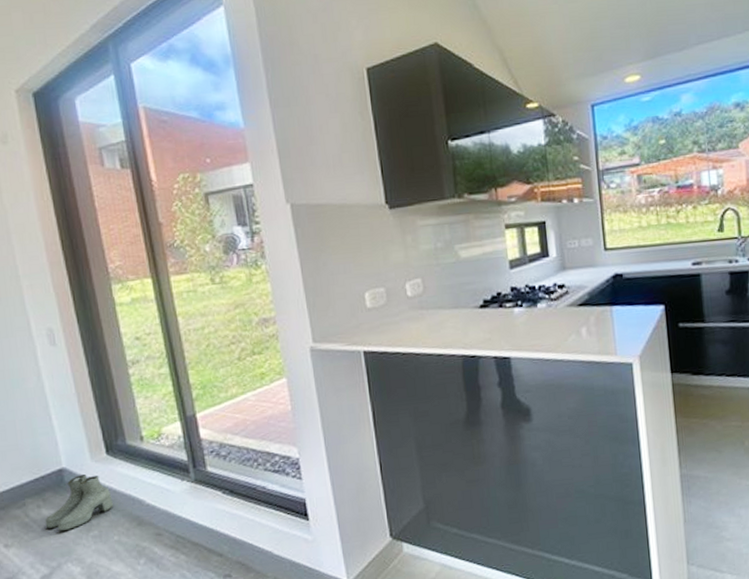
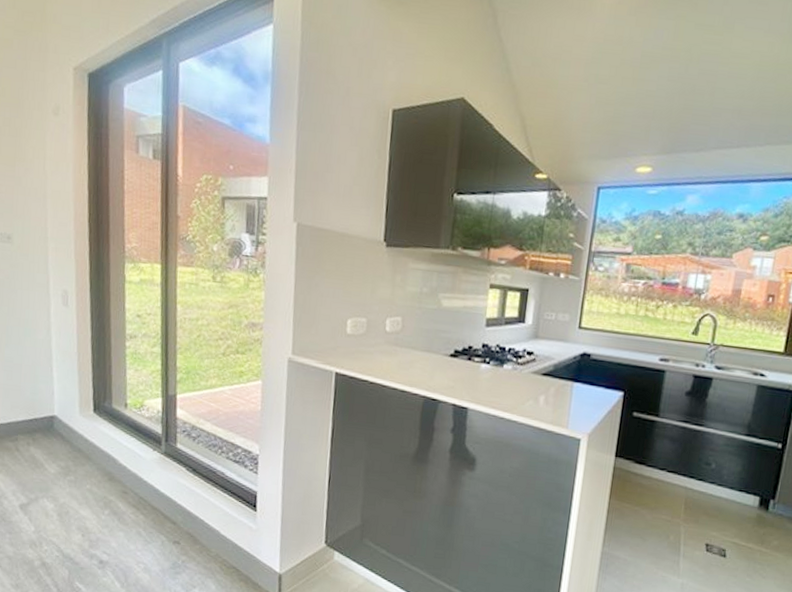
boots: present [45,474,113,532] -> none [31,425,91,471]

